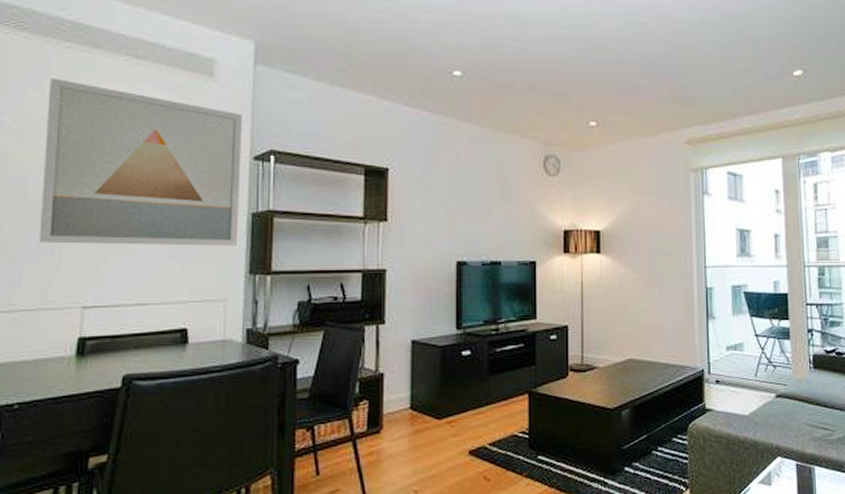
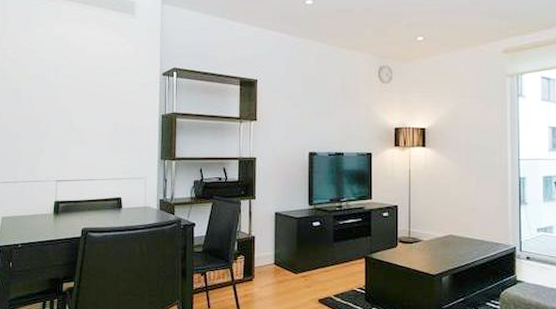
wall art: present [39,77,243,246] -> none [29,21,155,139]

